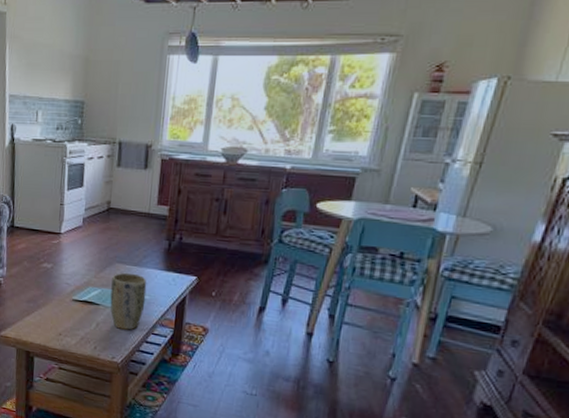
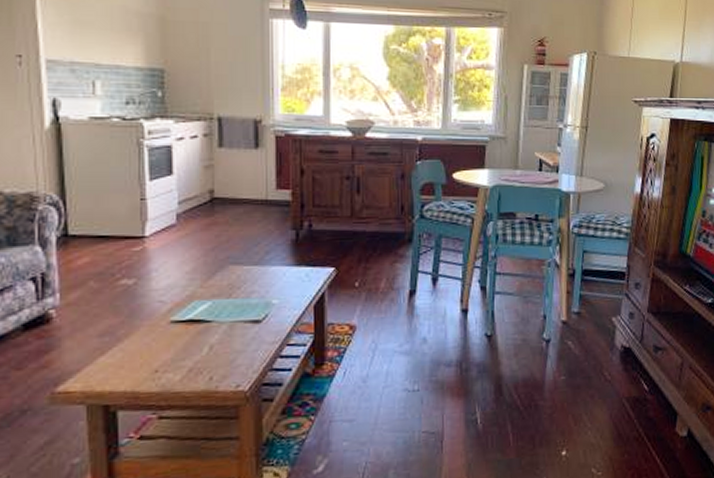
plant pot: present [110,272,147,330] -> none [226,274,274,348]

